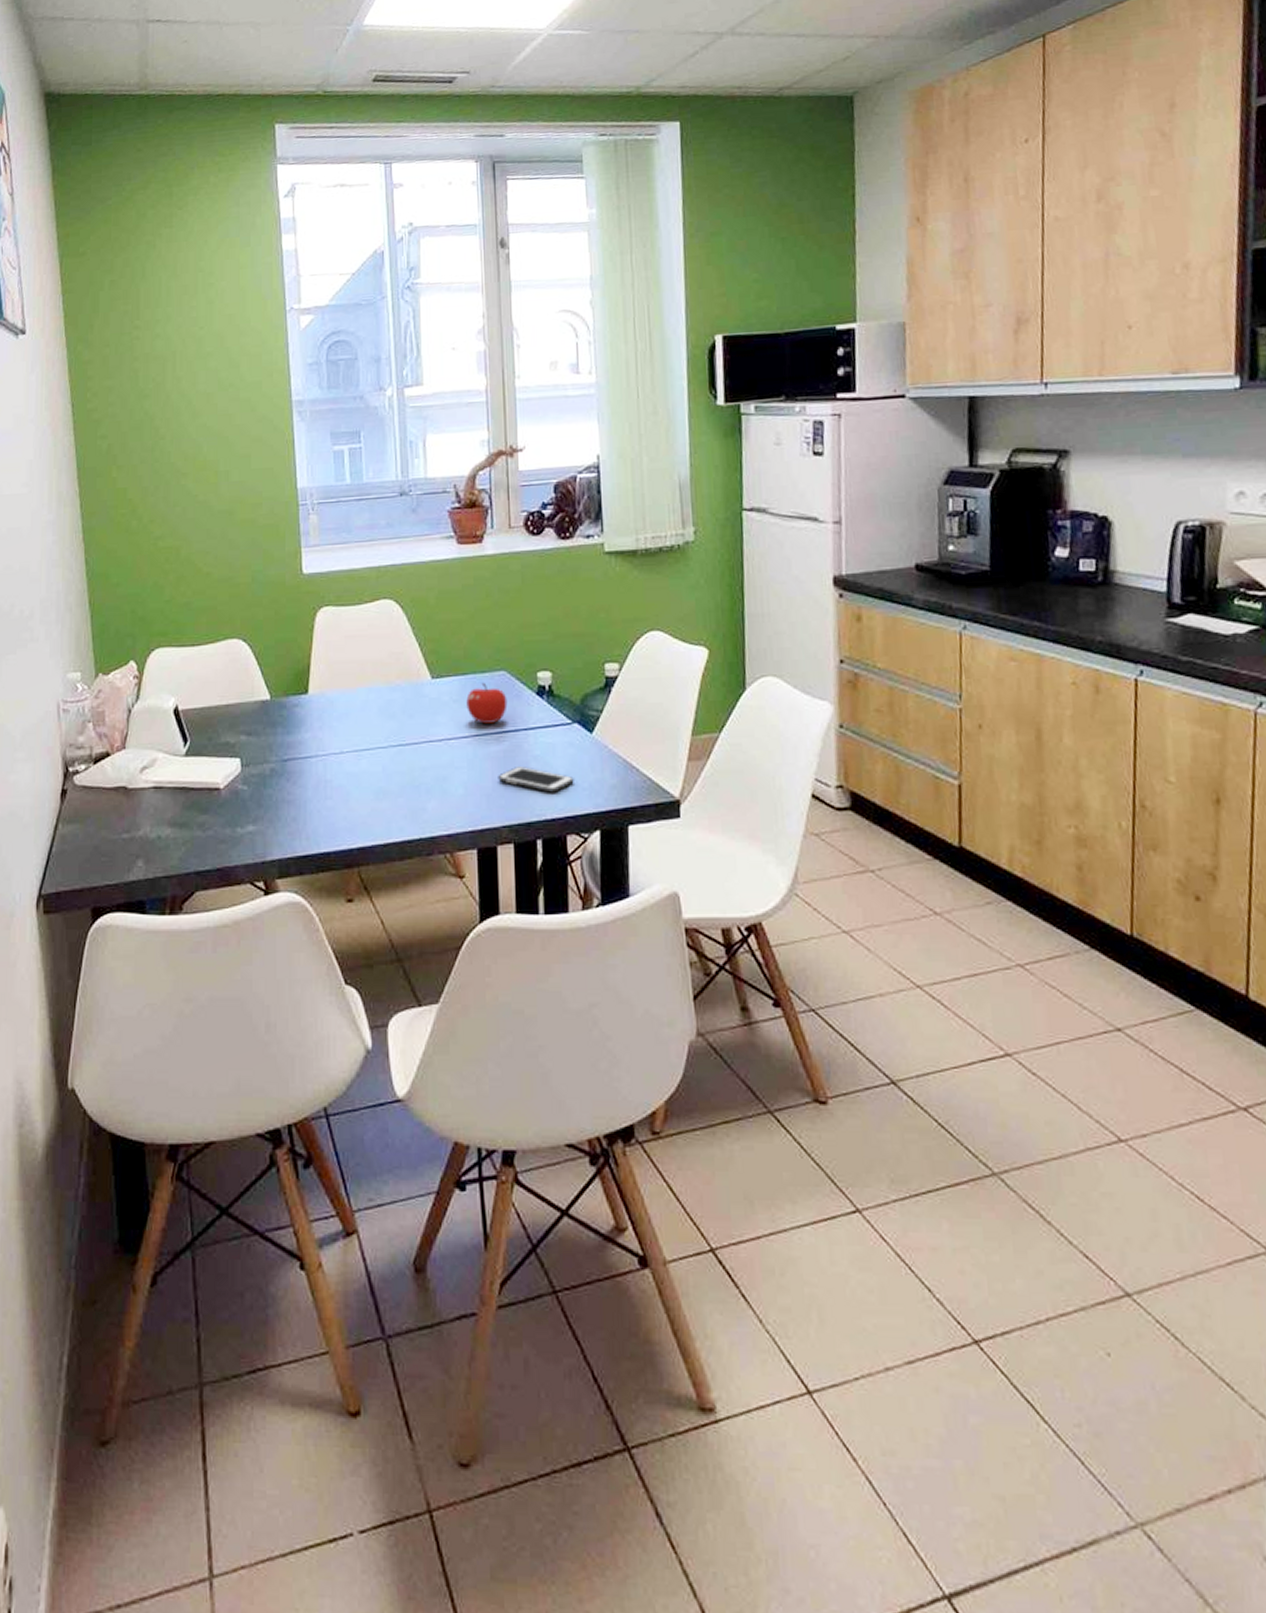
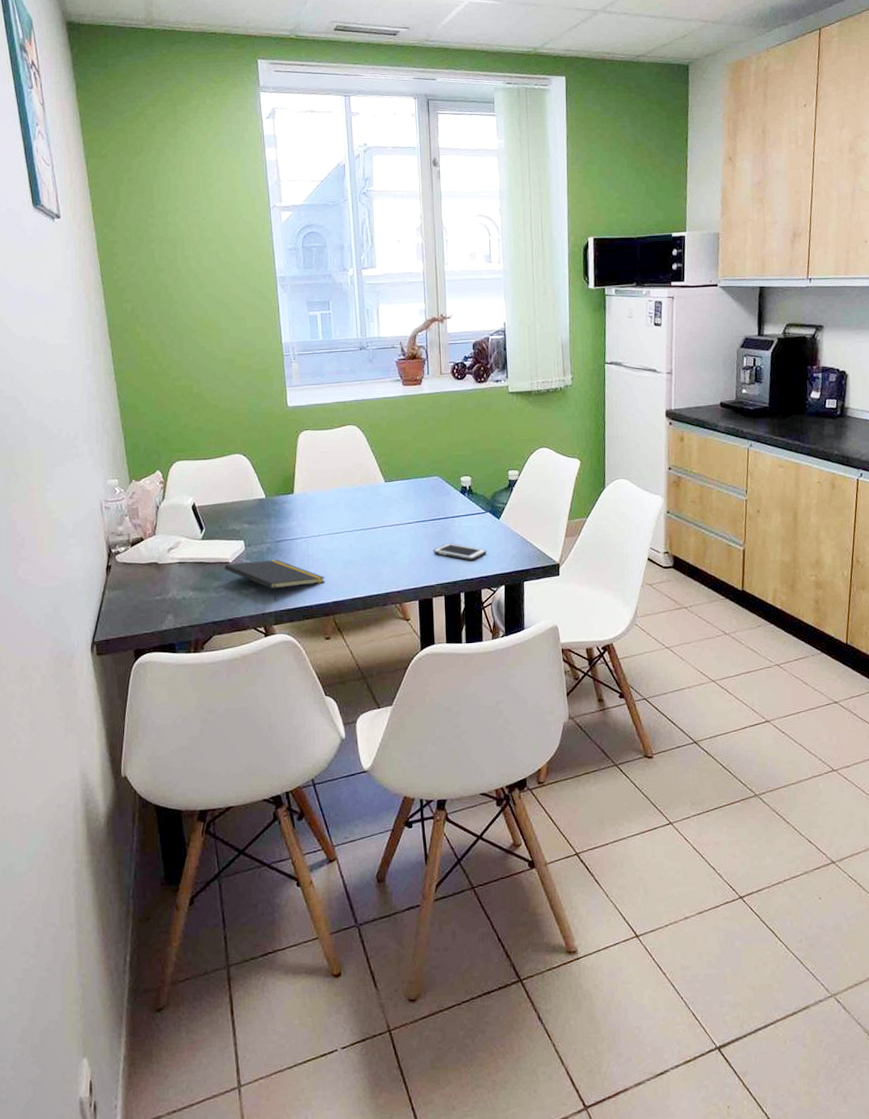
notepad: none [213,785,348,845] -> present [224,559,325,601]
fruit: present [466,682,508,724] -> none [410,484,440,514]

